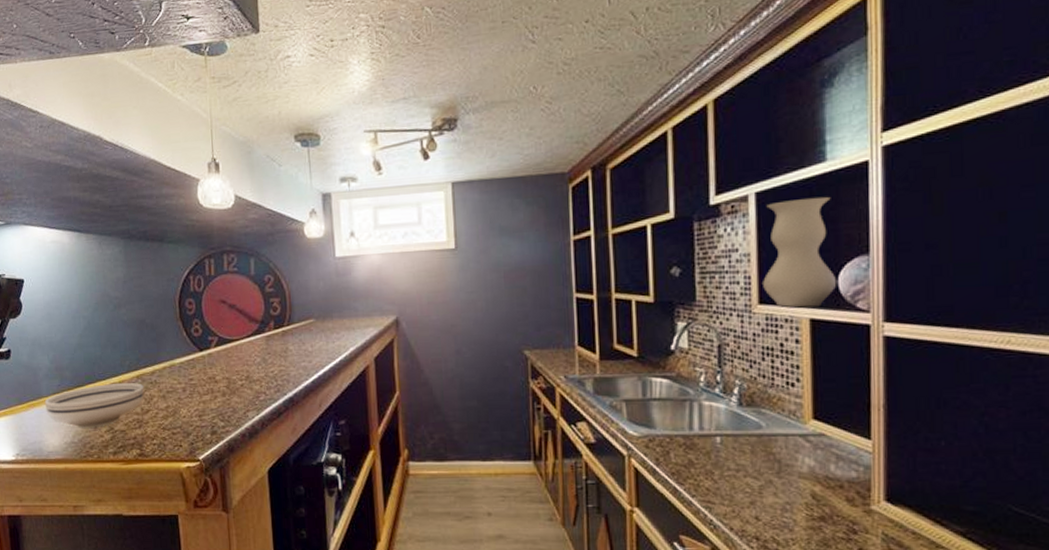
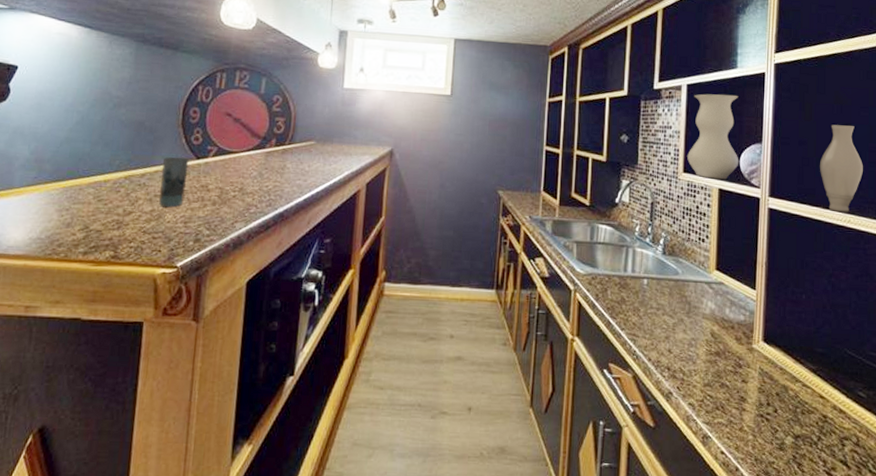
bowl: present [44,382,145,428] -> none [14,181,131,225]
cup: none [169,350,195,402] -> present [159,157,189,207]
vase: none [958,214,1030,332] -> present [819,124,864,213]

